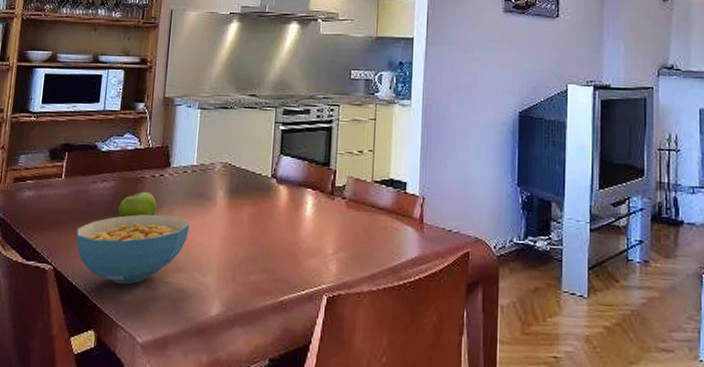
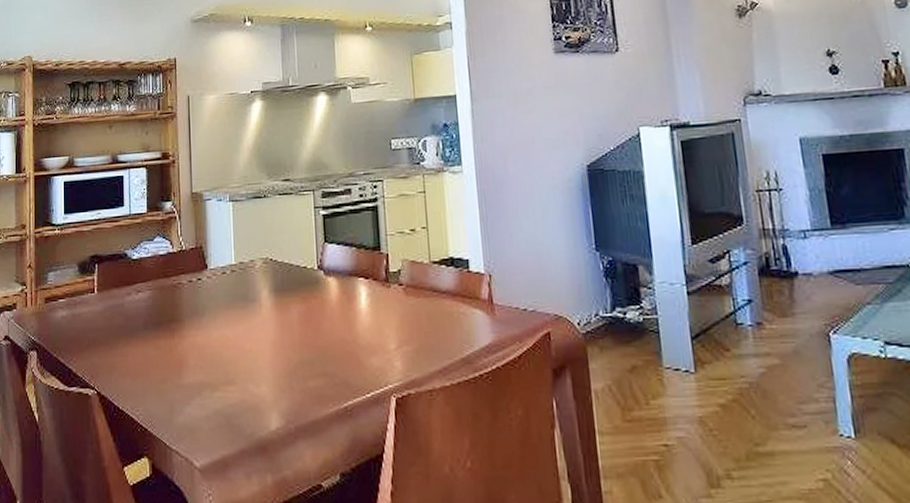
cereal bowl: present [76,214,190,285] -> none [116,322,236,404]
fruit: present [118,191,157,218] -> none [158,299,198,331]

